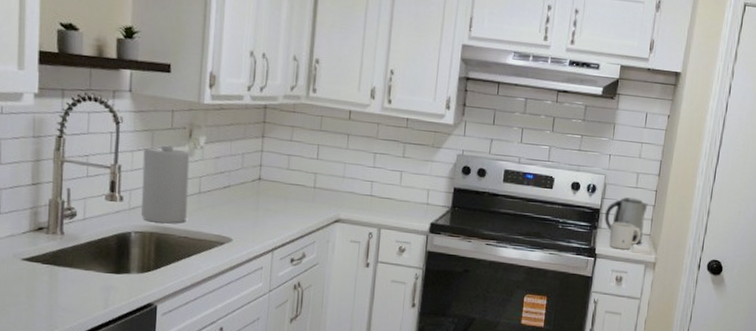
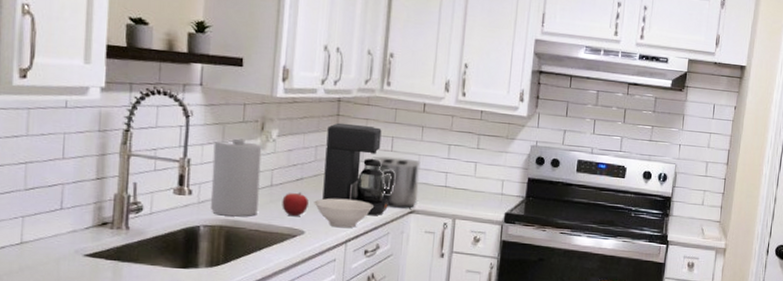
fruit: none [210,200,236,224] -> present [282,192,309,217]
bowl: none [241,206,300,237] -> present [314,198,374,228]
coffee maker: none [249,130,320,224] -> present [322,122,395,215]
toaster: none [297,164,346,216] -> present [372,156,421,207]
kettle: present [604,196,648,245] -> none [675,185,718,231]
mug: present [609,222,641,250] -> none [680,209,711,237]

